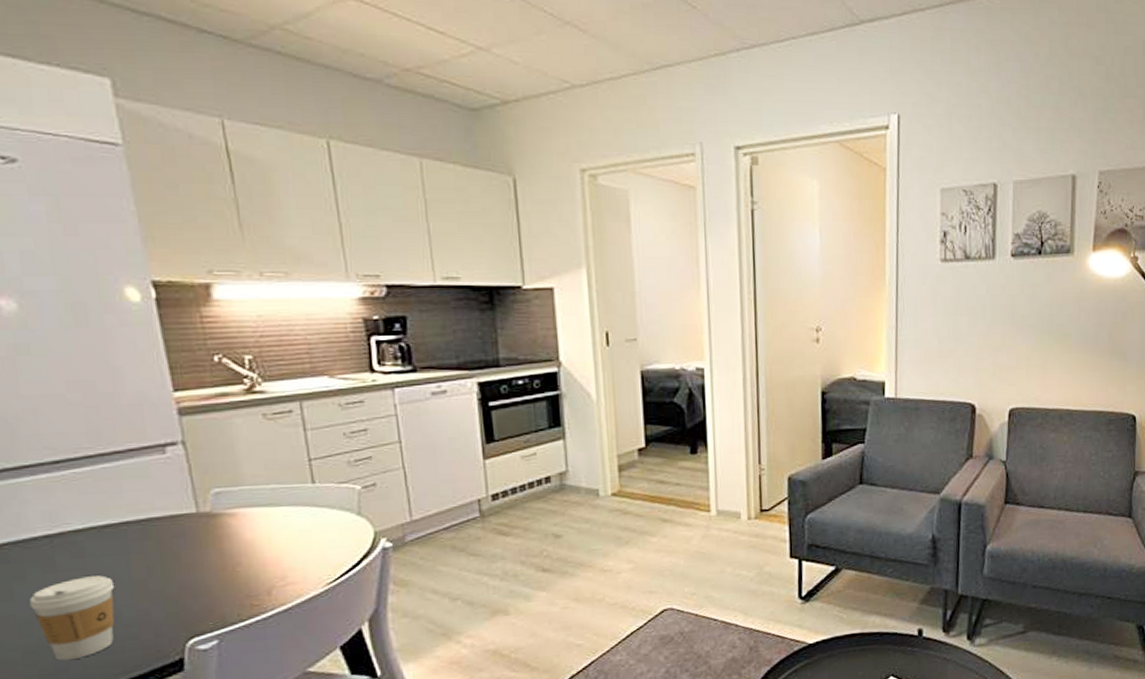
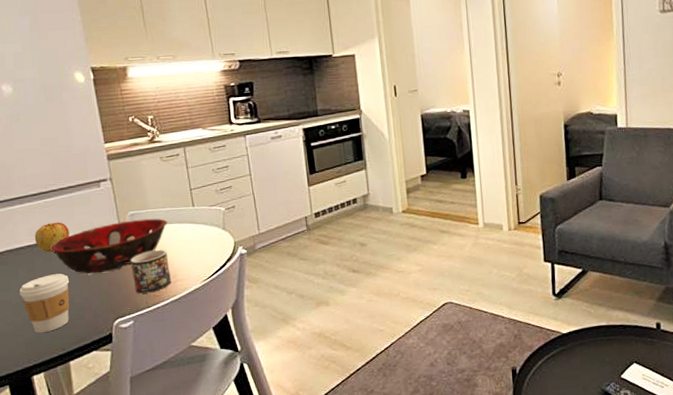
apple: none [55,502,115,546] -> present [34,222,70,253]
decorative bowl: none [82,498,273,576] -> present [50,218,168,274]
mug: none [213,541,278,603] -> present [130,249,171,294]

